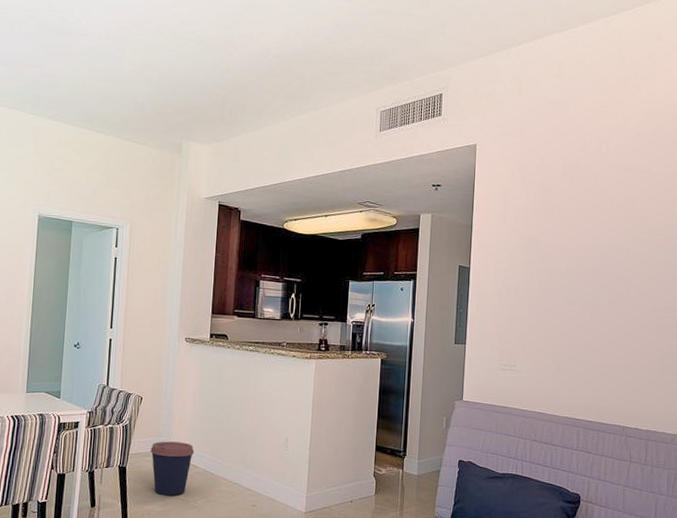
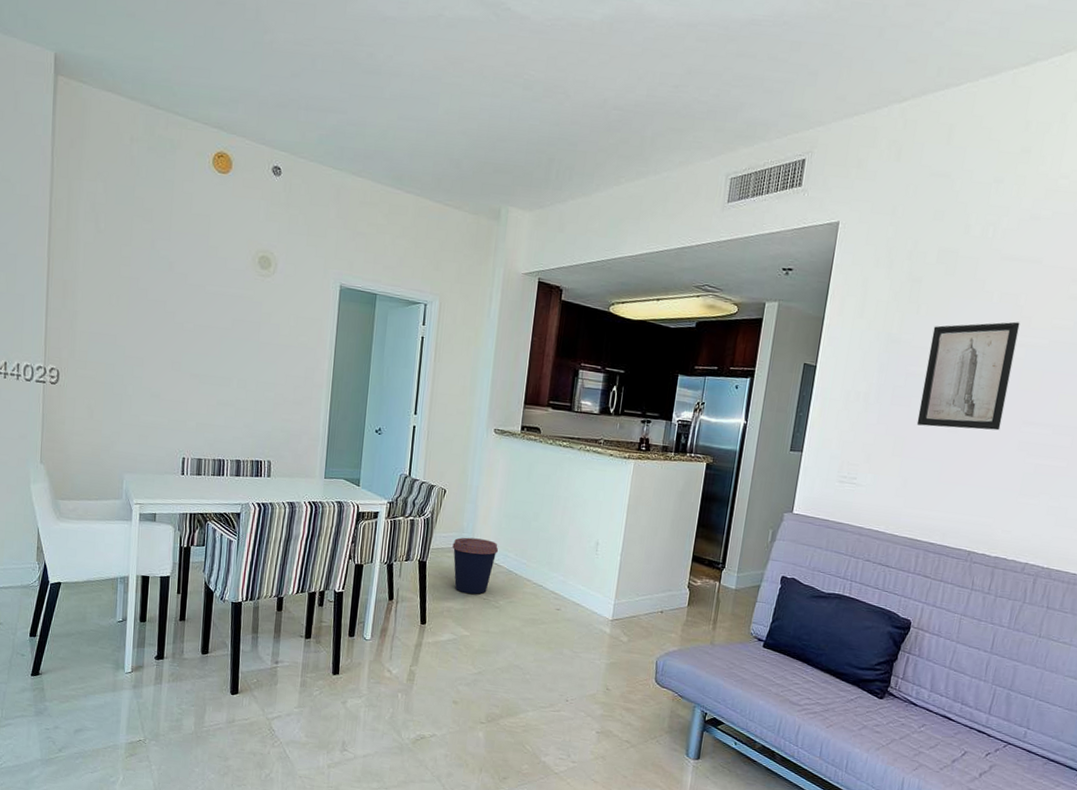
wall art: none [563,222,639,317] -> present [916,321,1020,431]

